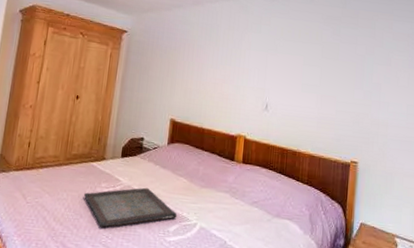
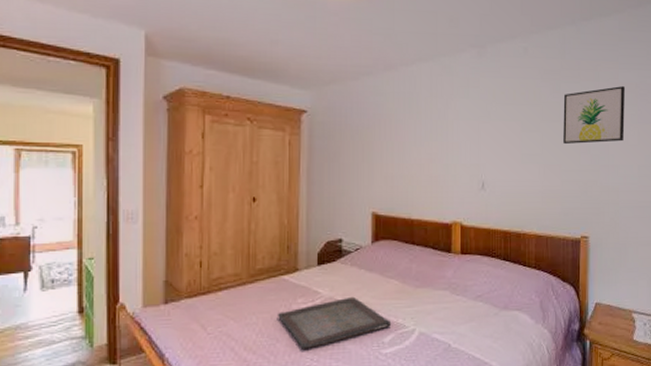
wall art: none [340,34,398,83] -> present [563,85,625,145]

